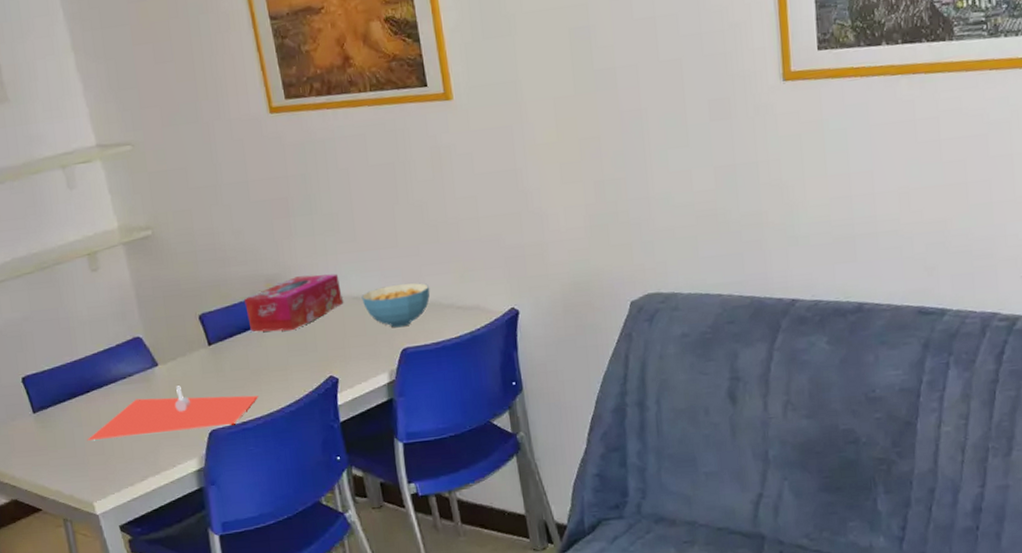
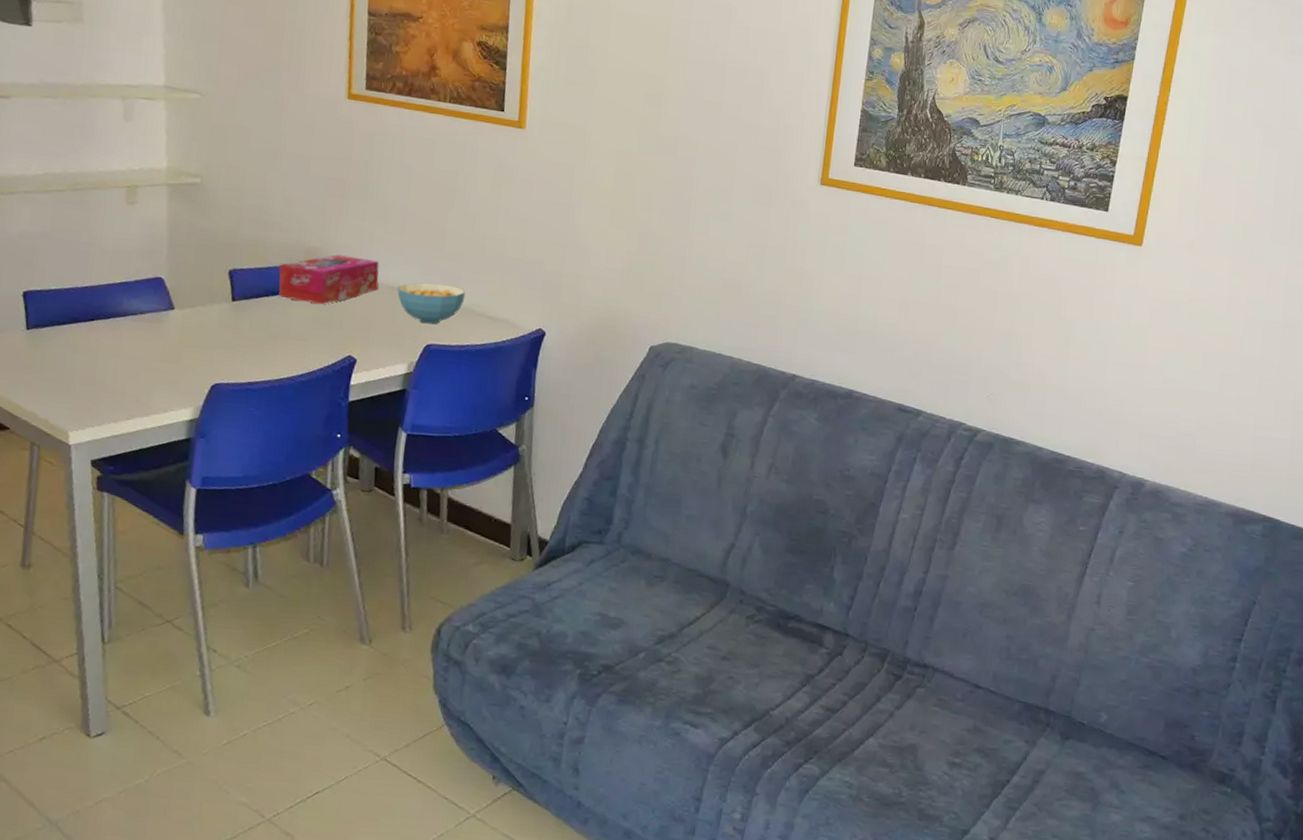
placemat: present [87,385,258,440] -> none [78,333,271,383]

